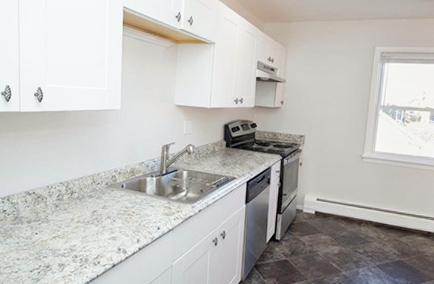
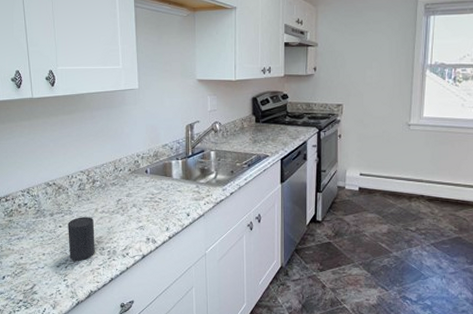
cup: none [43,225,69,267] -> present [68,217,95,261]

